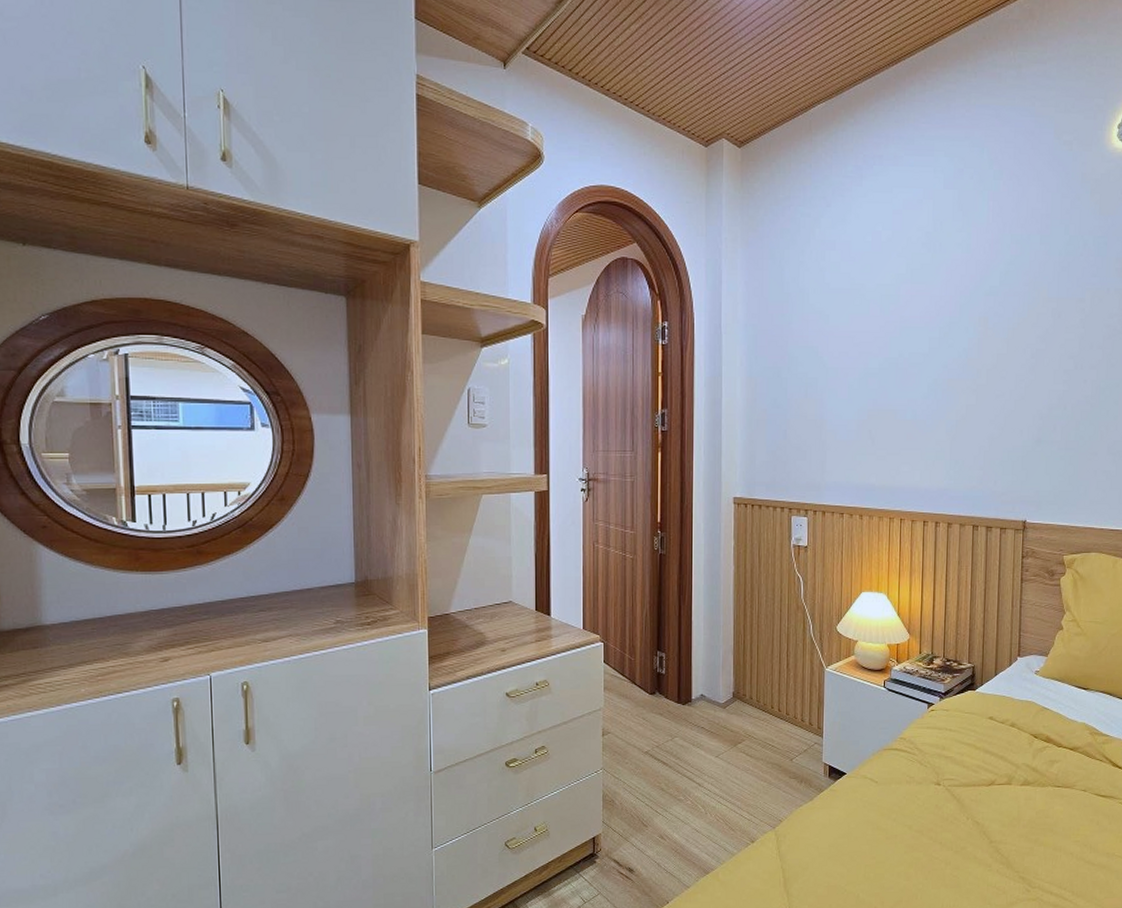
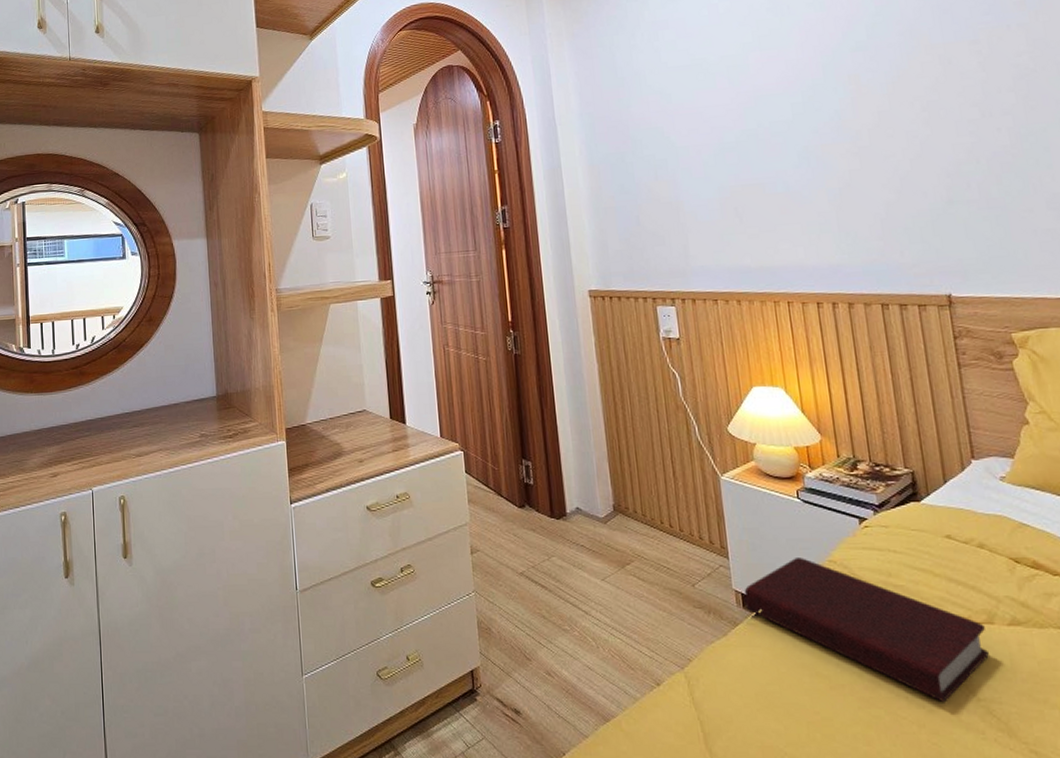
book: none [831,736,1005,846] -> present [744,558,989,703]

